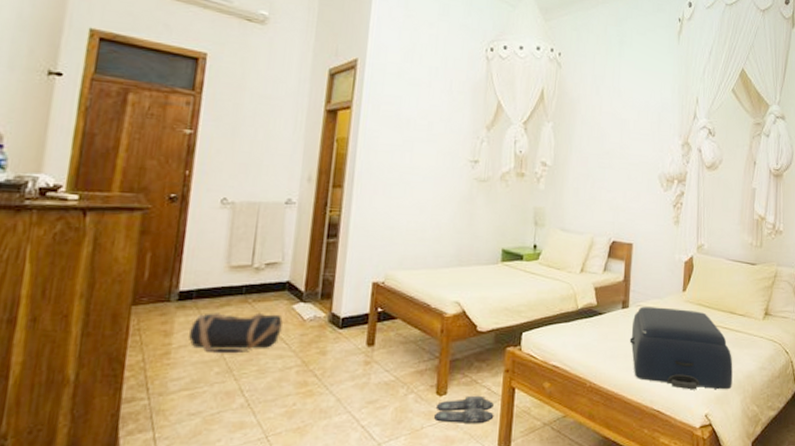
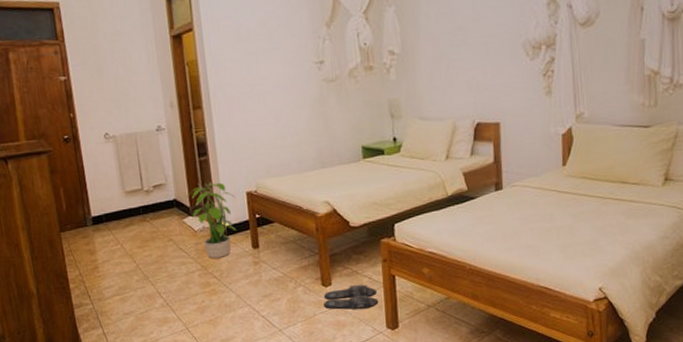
duffel bag: present [189,312,283,352] -> none [108,228,179,264]
potted plant: none [301,266,359,353] -> present [185,181,236,258]
suitcase: present [629,306,733,390] -> none [507,184,629,265]

